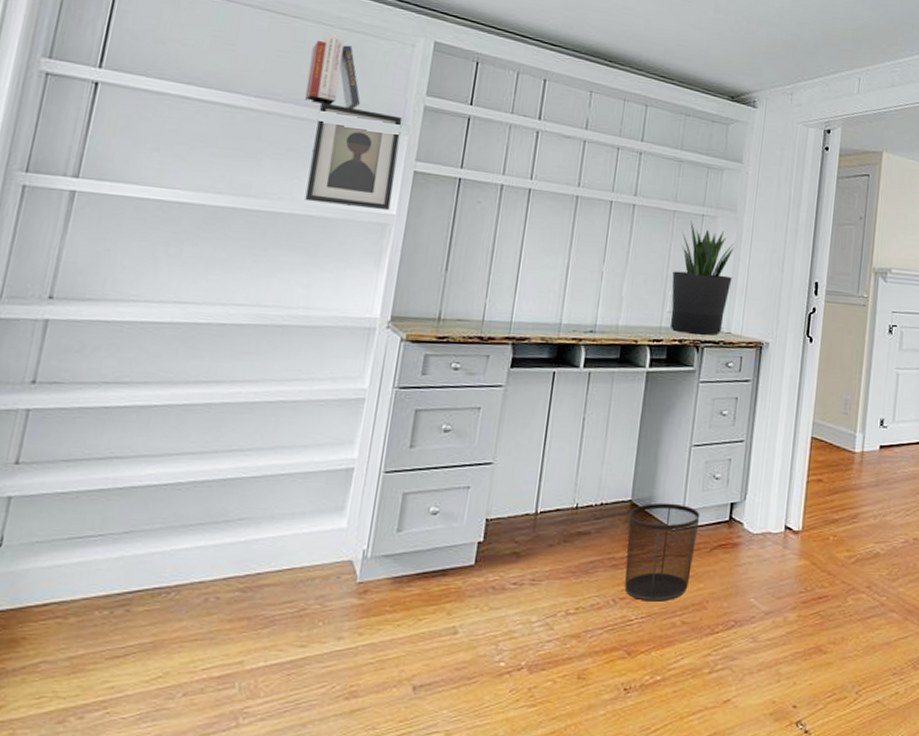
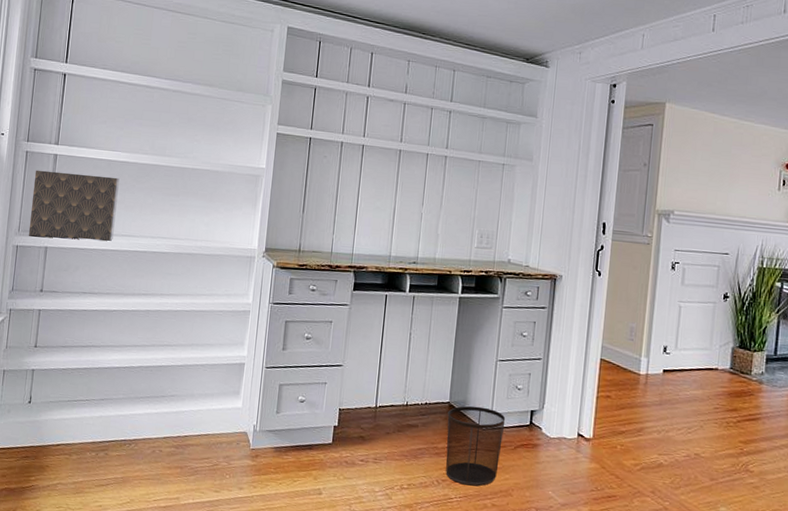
decorative box: none [16,211,175,310] -> present [28,170,120,241]
picture frame: present [304,102,403,211] -> none [202,81,267,165]
books: present [305,32,360,109] -> none [198,25,237,85]
planter: present [669,220,735,336] -> none [477,169,532,268]

